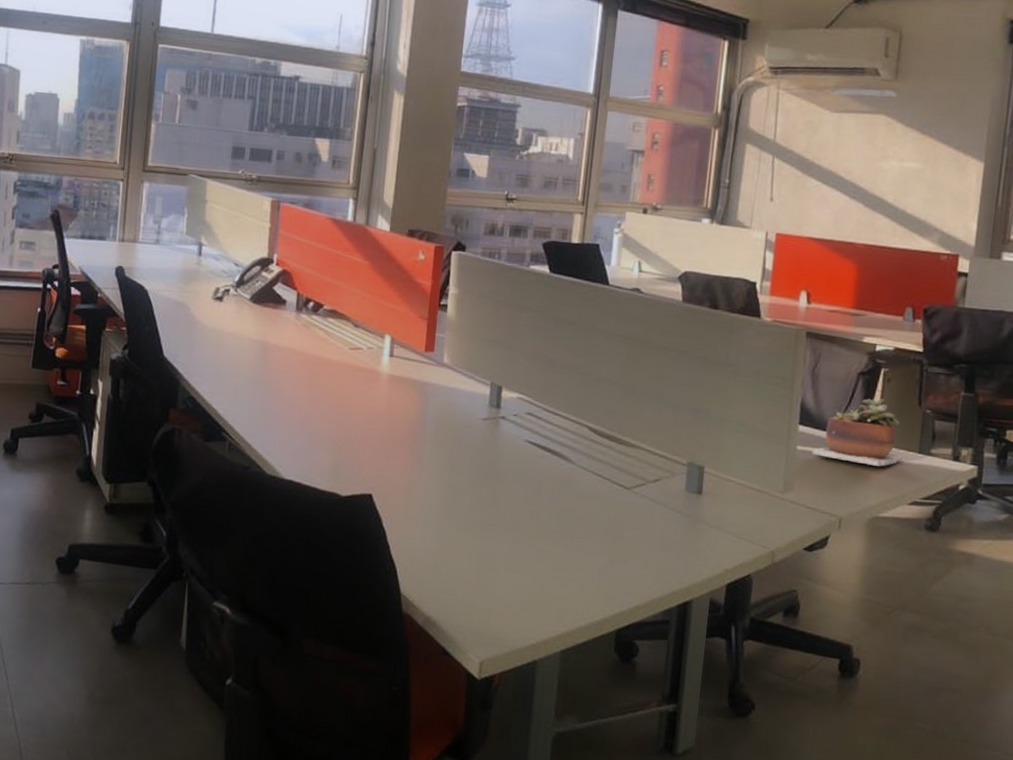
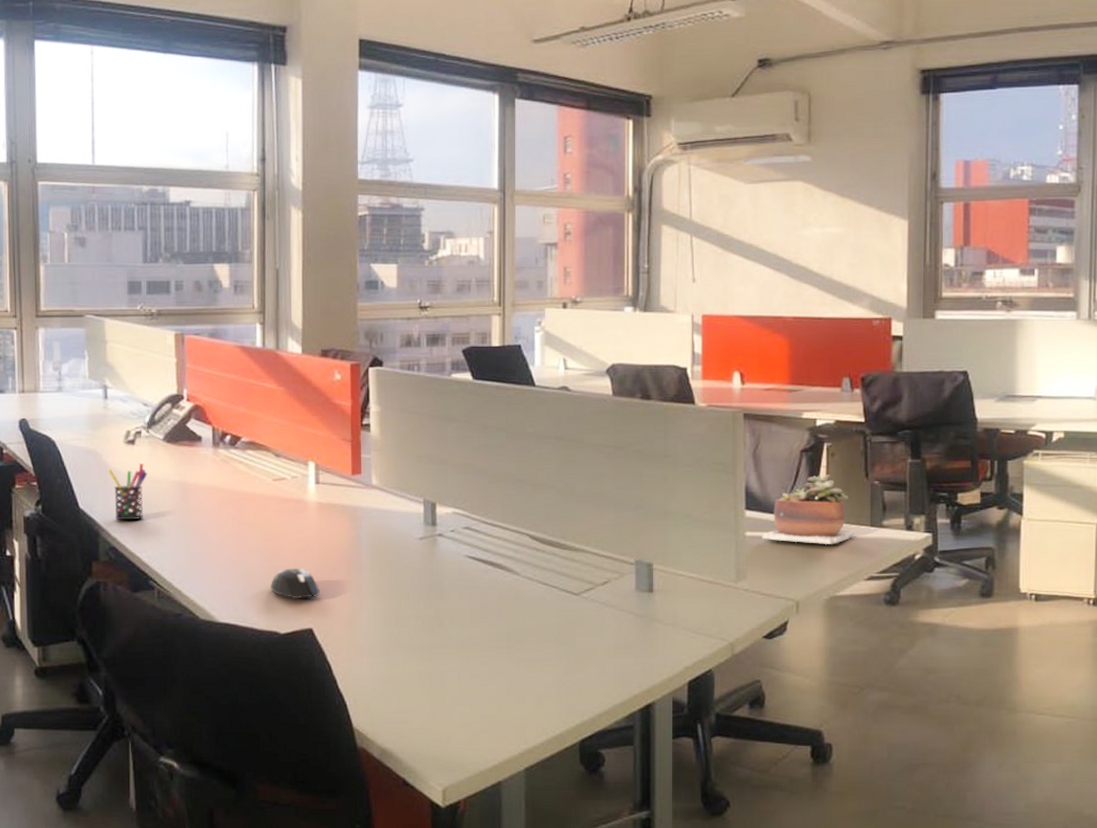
pen holder: none [194,320,232,373] -> present [108,464,148,521]
mouse: none [336,434,383,465] -> present [271,568,319,598]

